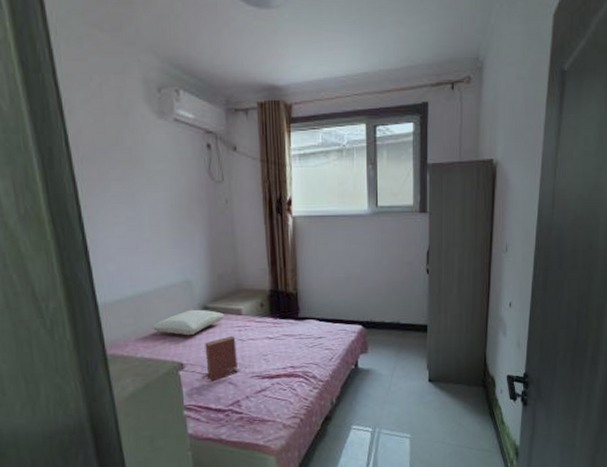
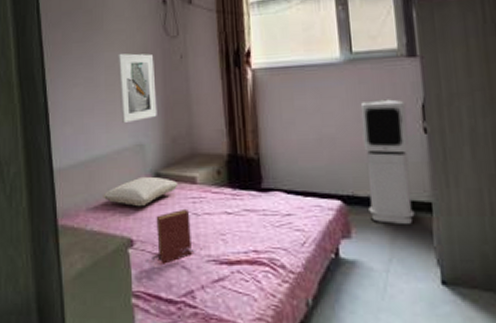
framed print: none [161,195,204,261] -> present [118,53,157,123]
air purifier: none [381,246,416,342] -> present [360,99,415,225]

